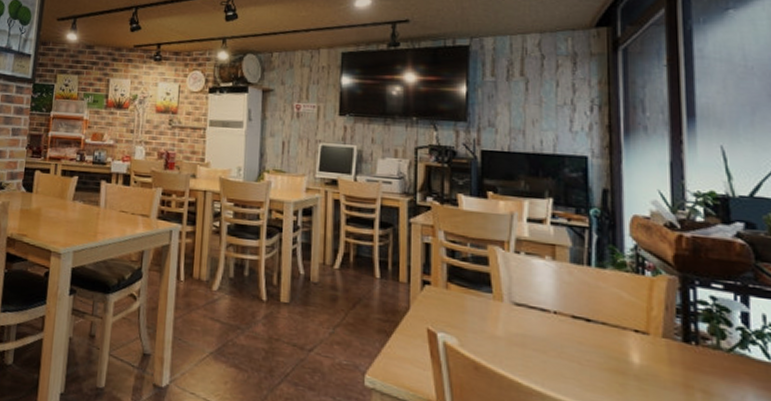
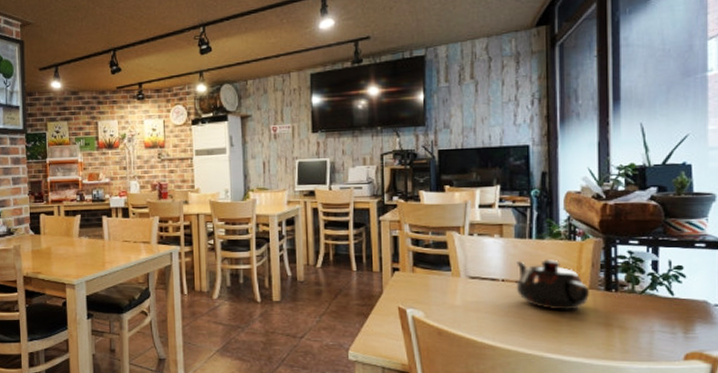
teapot: none [570,291,664,363] -> present [515,259,590,312]

